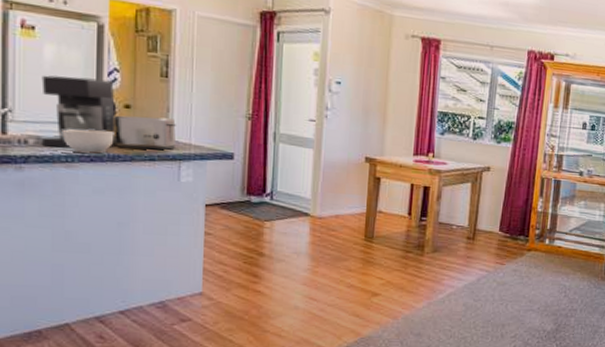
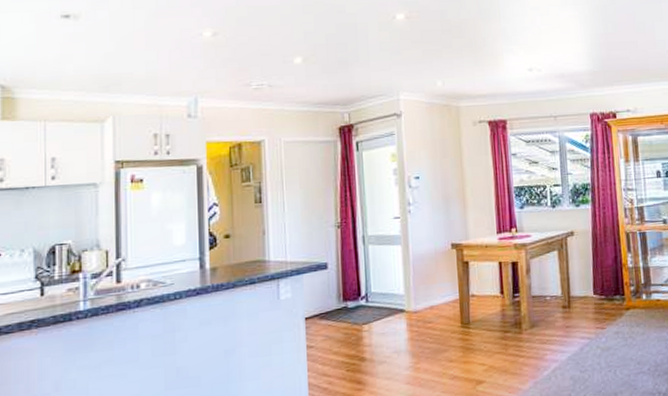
coffee maker: present [41,75,118,149] -> none [150,215,220,289]
bowl: present [61,129,115,154] -> none [169,261,217,289]
toaster: present [114,115,176,151] -> none [217,240,273,277]

